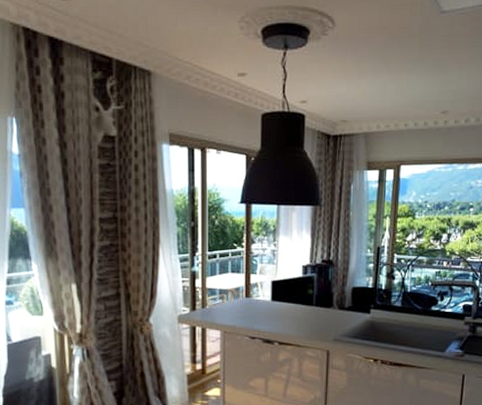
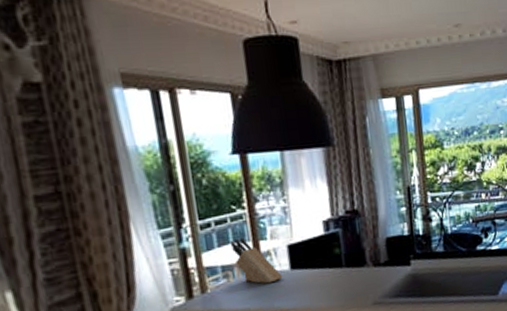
knife block: none [228,269,264,309] -> present [229,237,283,284]

